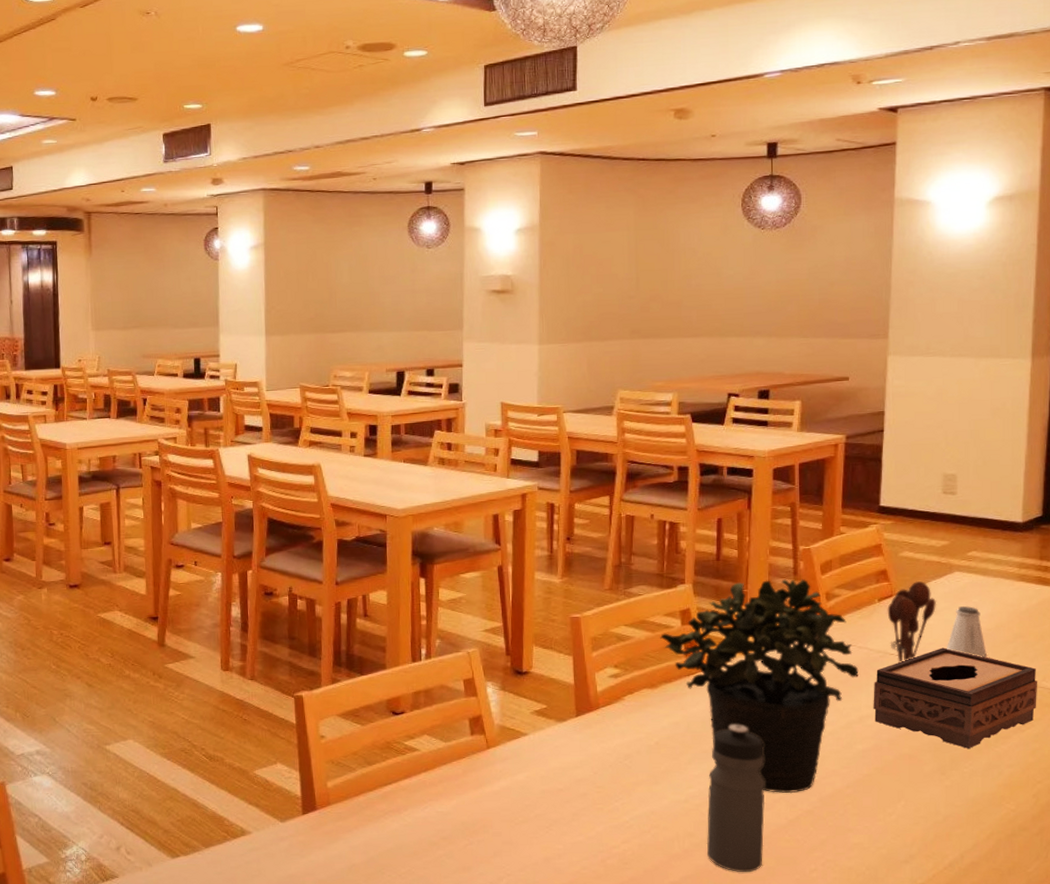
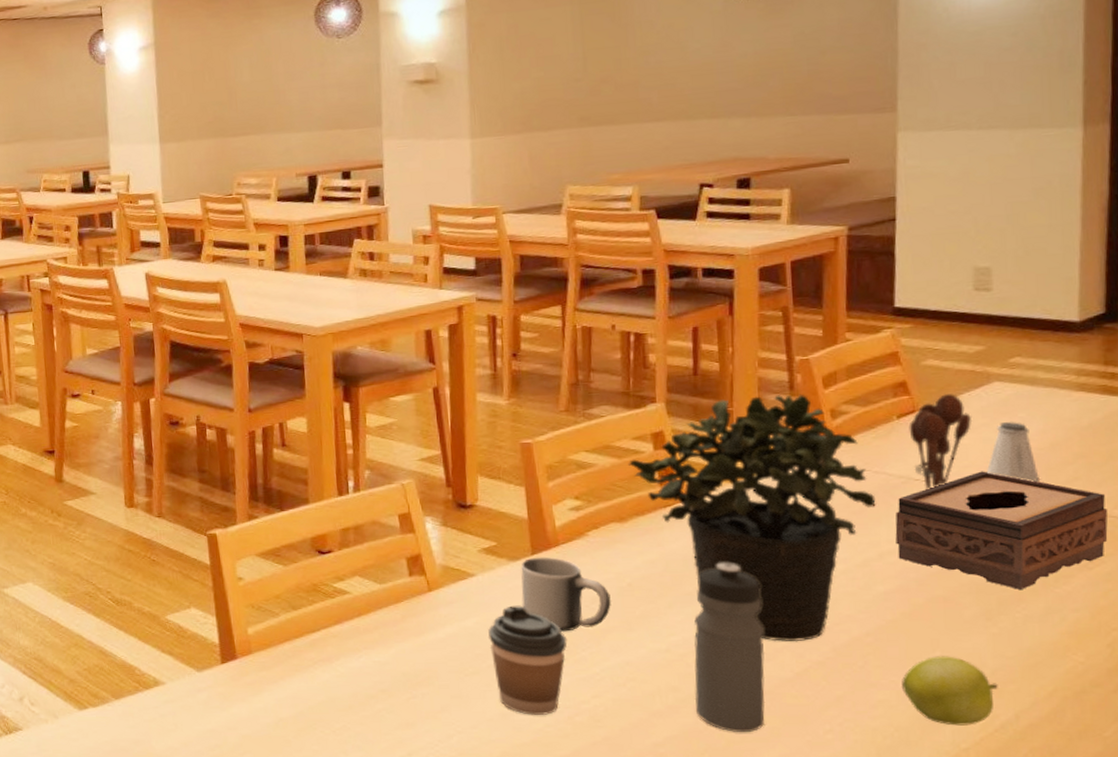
coffee cup: none [536,761,603,859] -> present [487,605,568,715]
mug: none [566,718,642,785] -> present [521,556,612,632]
apple: none [873,805,948,865] -> present [902,656,998,726]

